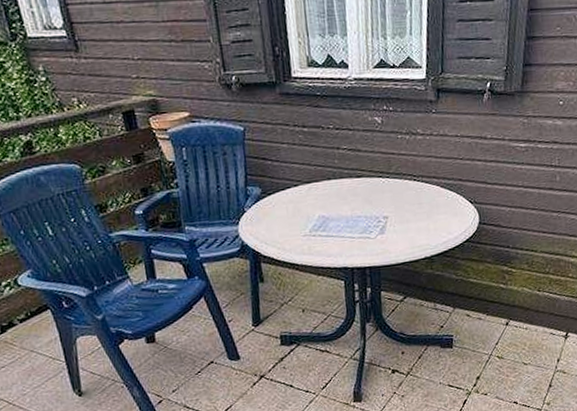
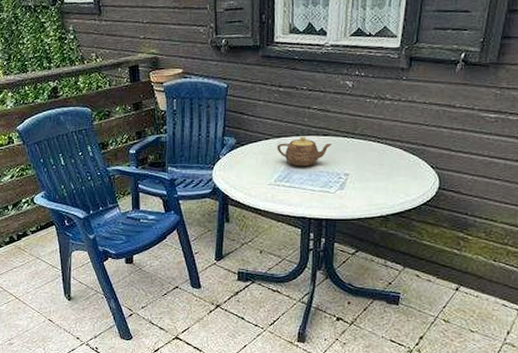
teapot: none [307,179,368,213] -> present [277,136,333,167]

